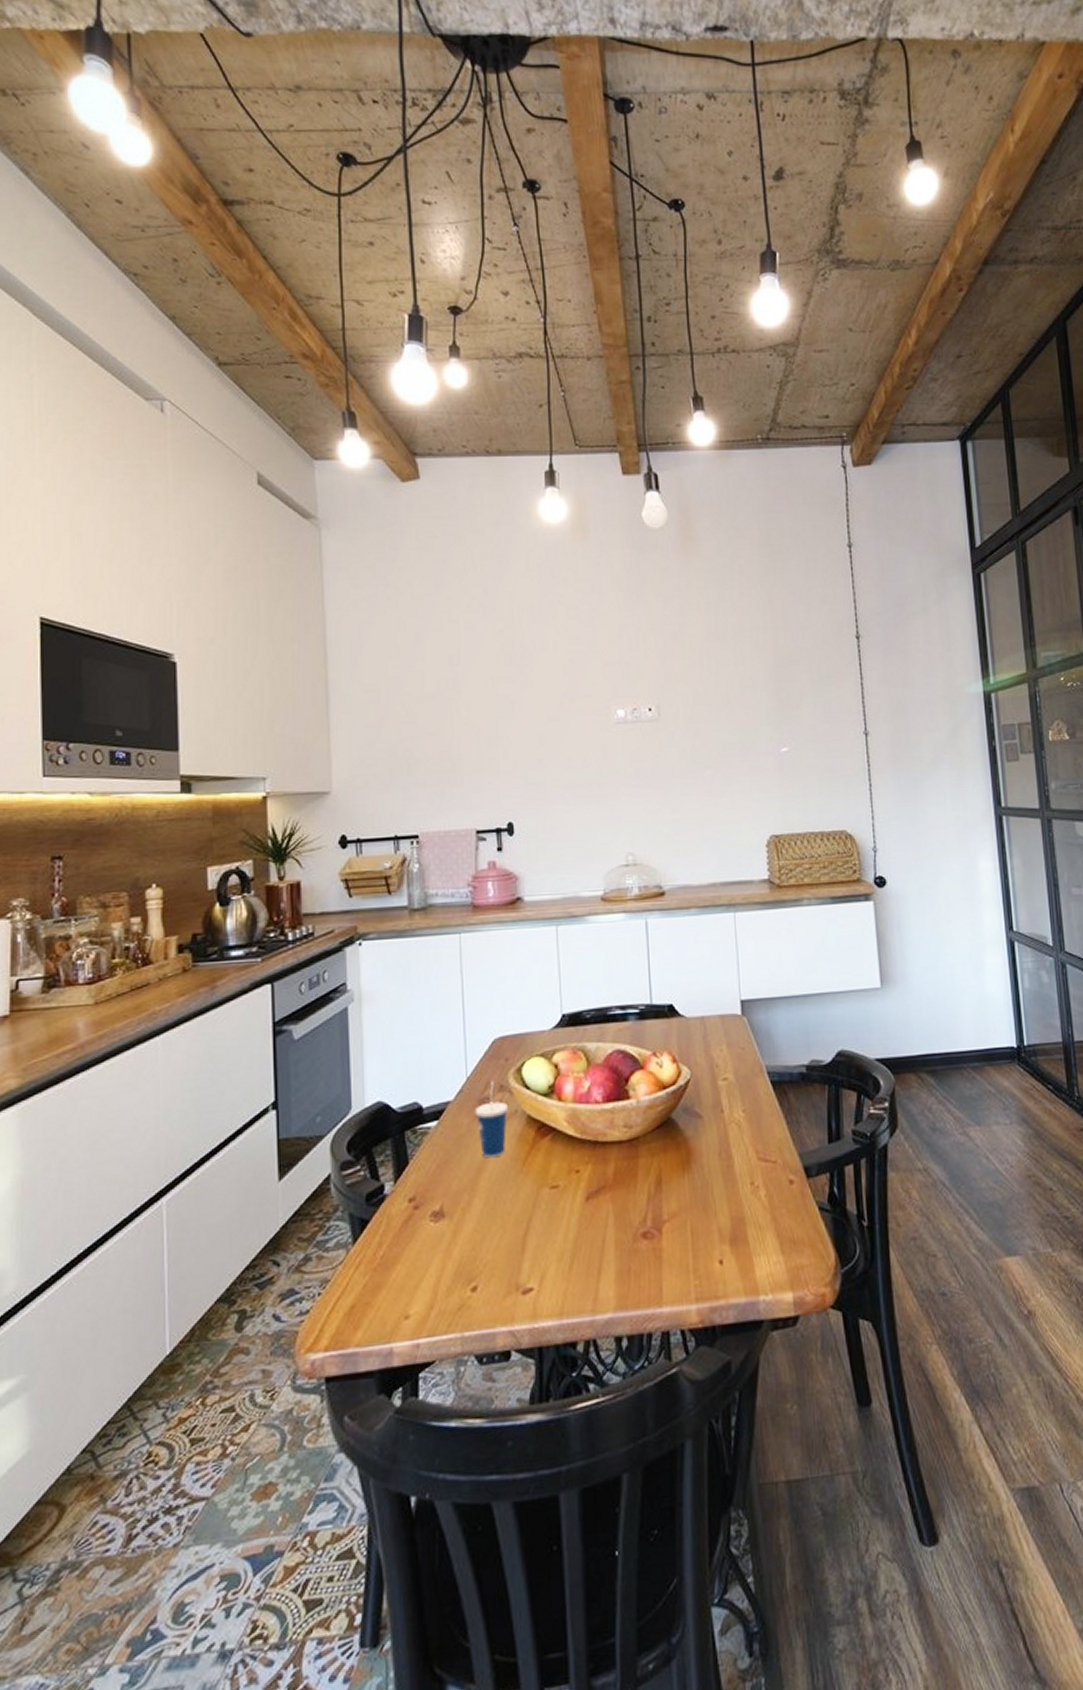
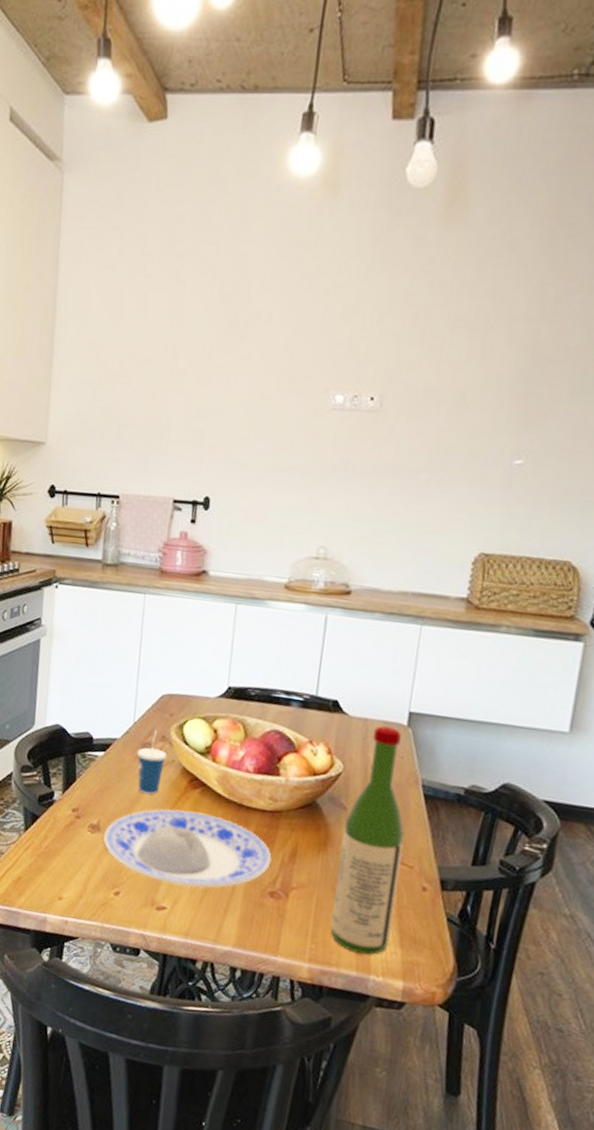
plate: none [450,1161,638,1258] -> present [103,809,272,889]
wine bottle: none [703,1020,771,1275] -> present [331,726,404,955]

